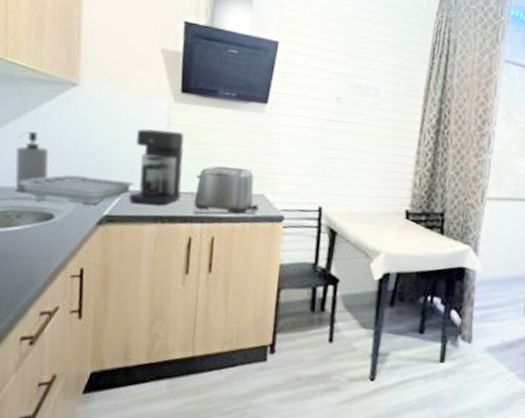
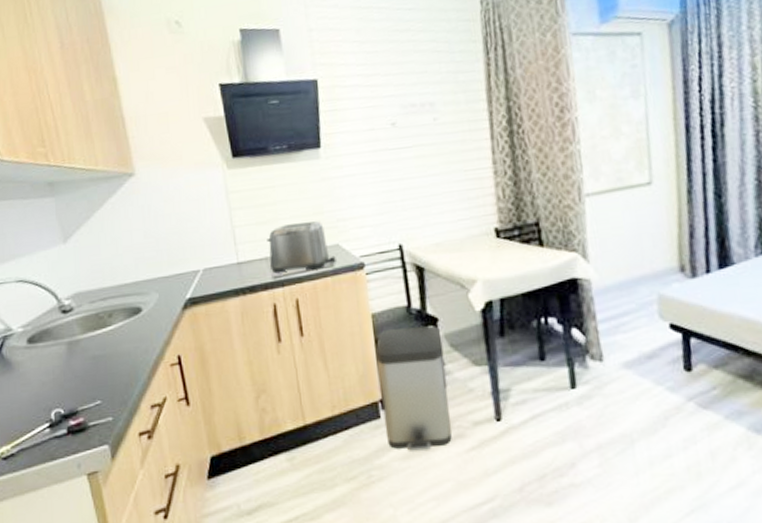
soap dispenser: present [14,131,50,193] -> none [92,229,127,293]
dish rack: present [19,174,134,205] -> none [104,259,209,296]
coffee maker: present [128,129,184,206] -> none [199,199,256,280]
pedal bin: none [268,281,340,398] -> present [375,325,452,453]

